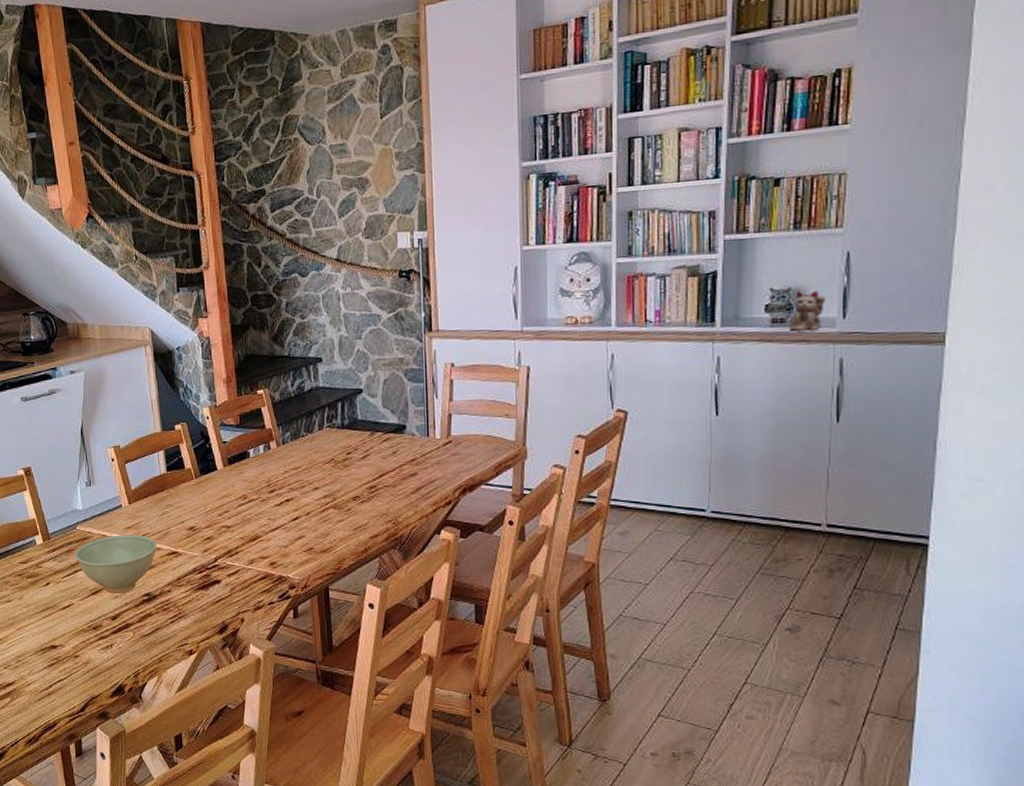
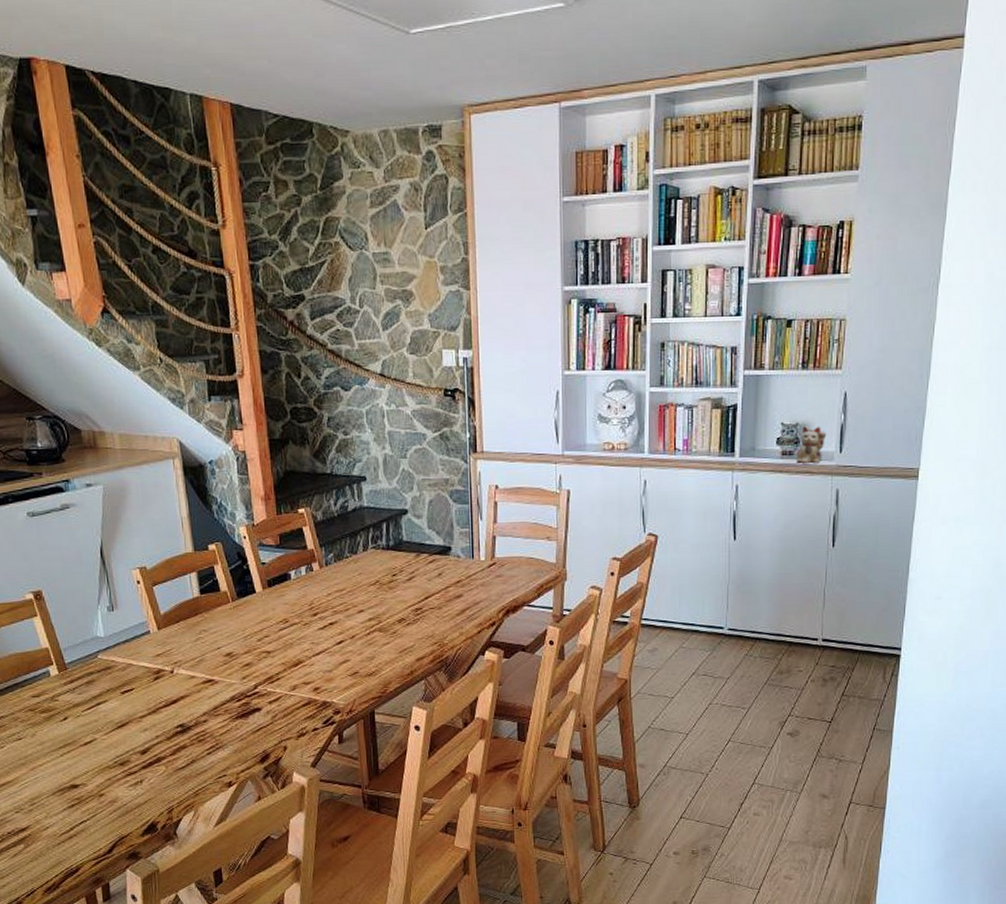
bowl: present [74,534,157,593] -> none [96,662,190,726]

